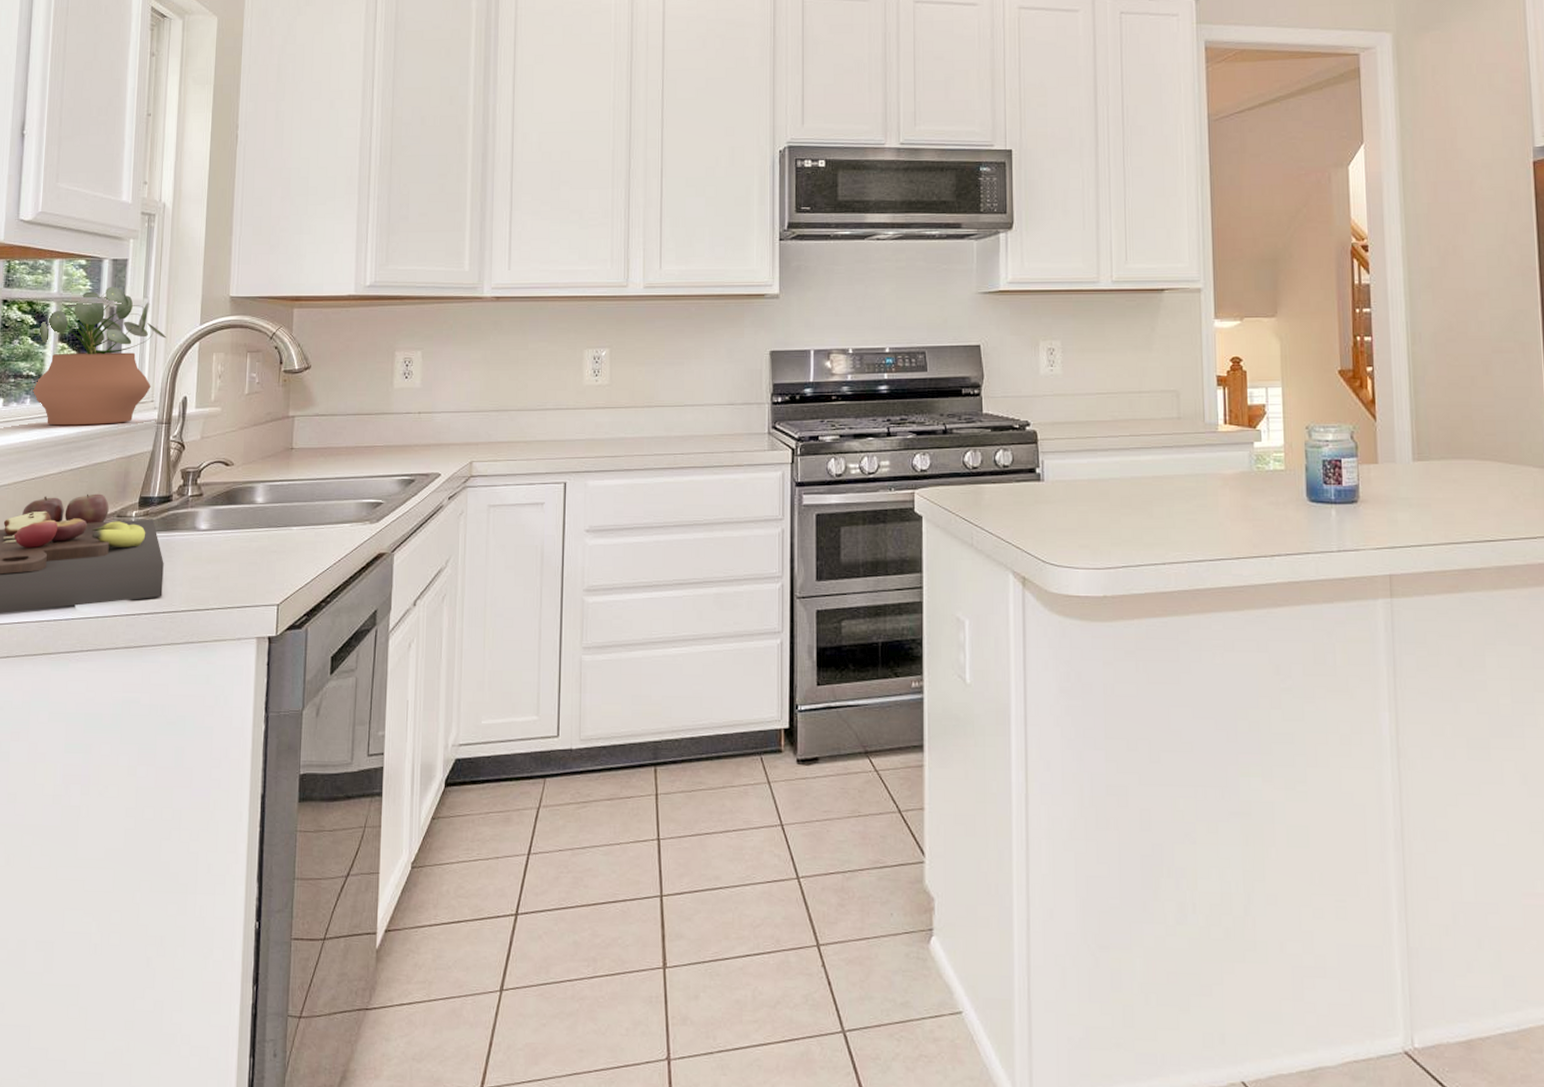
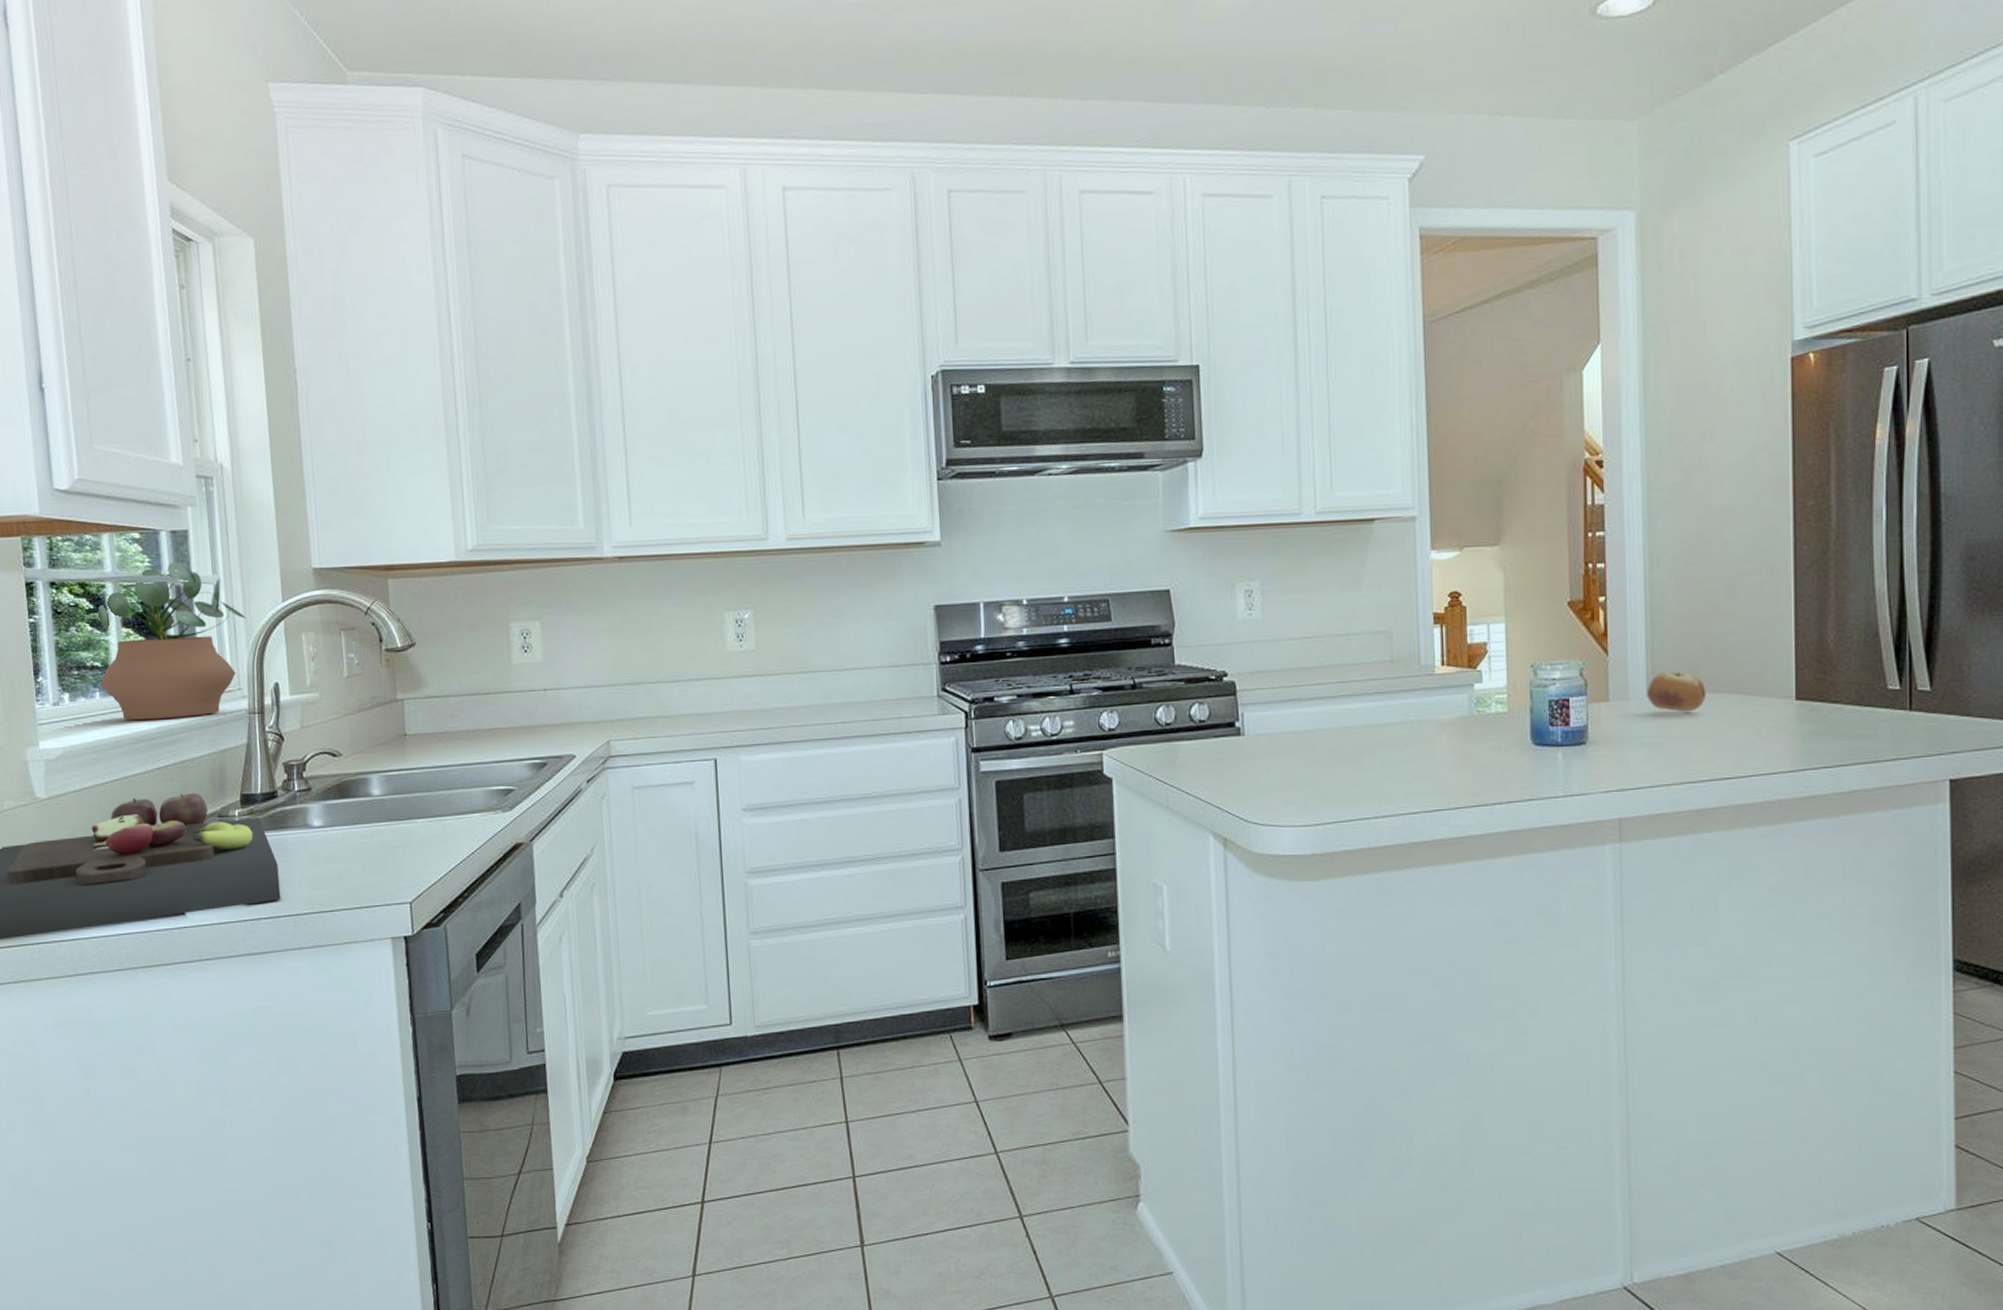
fruit: none [1412,438,1468,477] -> present [1646,671,1706,712]

